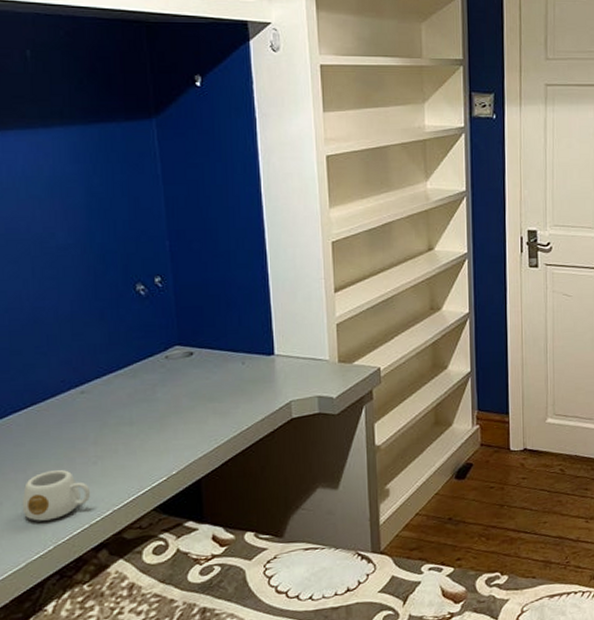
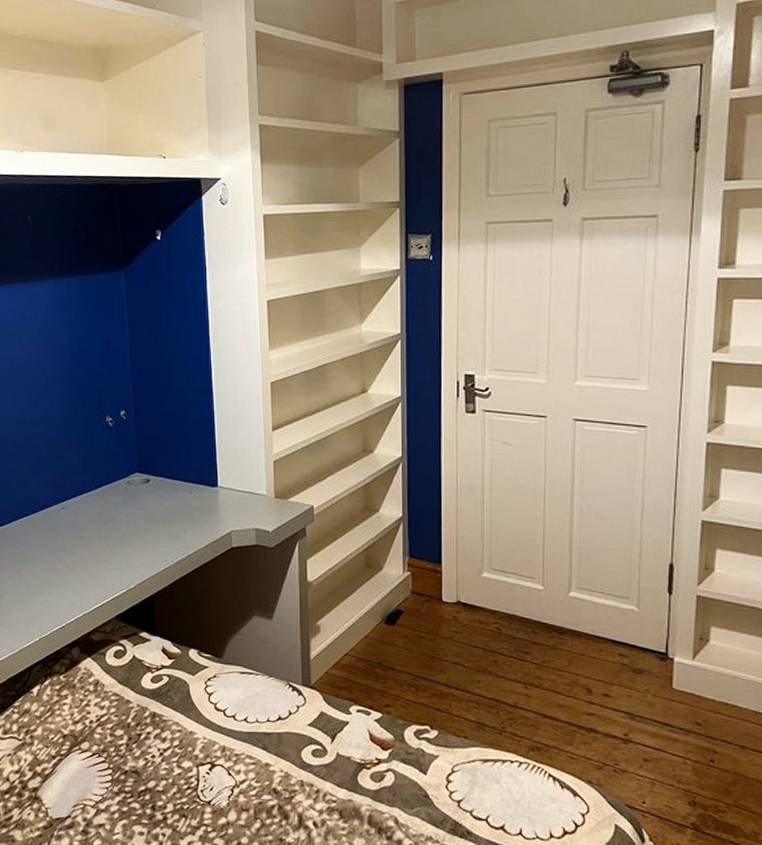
mug: present [22,470,91,521] -> none [17,573,68,616]

